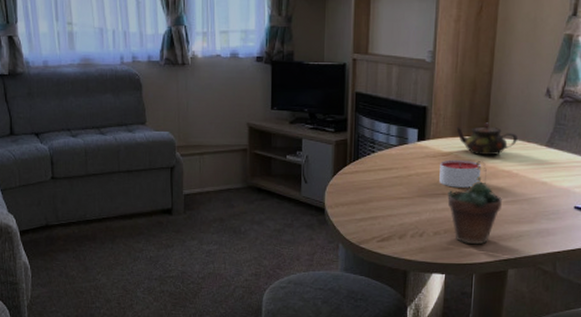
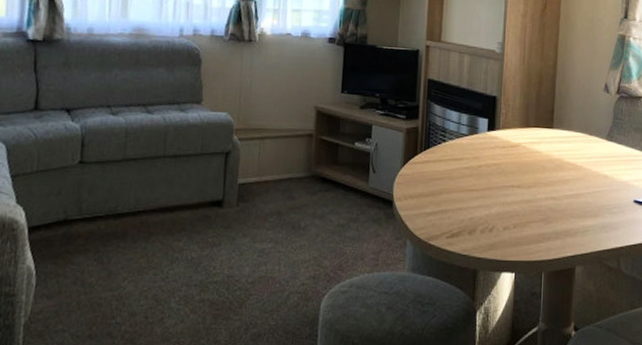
candle: present [439,159,482,188] -> none [508,150,548,180]
succulent plant: present [447,161,503,245] -> none [516,153,569,241]
teapot: present [456,122,518,156] -> none [524,114,580,148]

